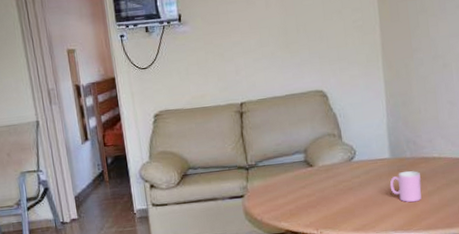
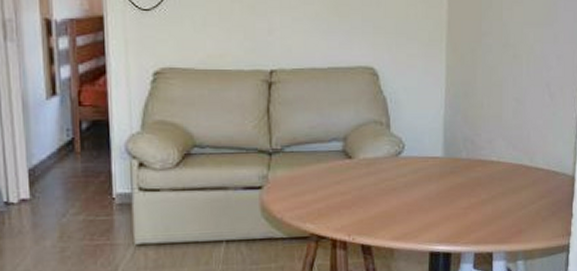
cup: present [389,170,422,203] -> none [439,173,475,211]

